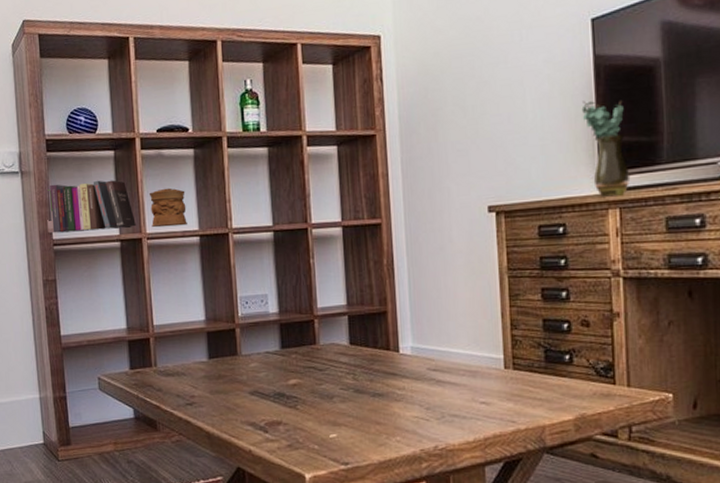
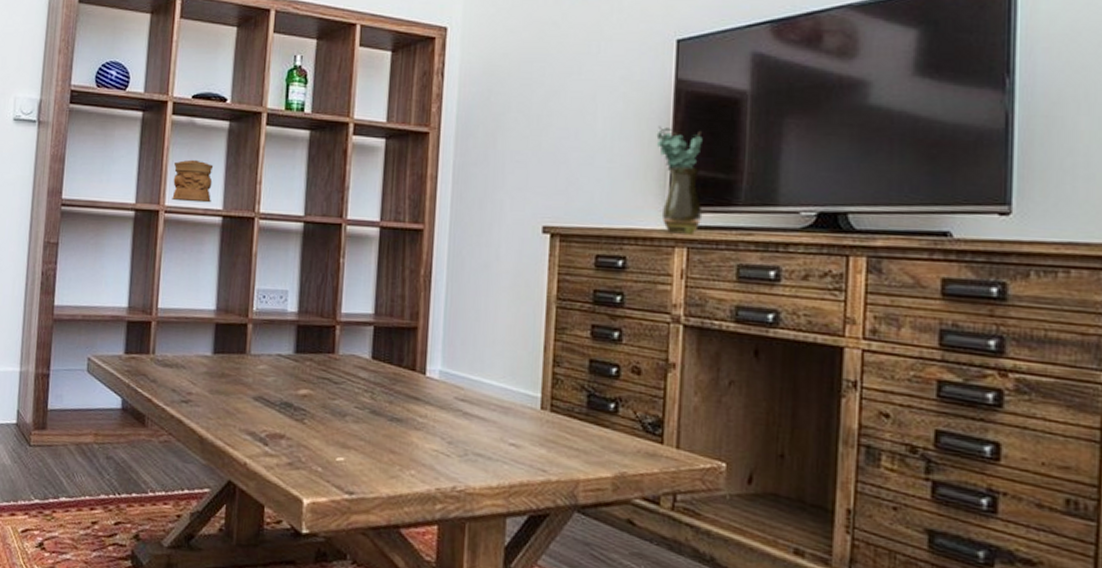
books: present [47,180,136,234] -> none [58,139,155,198]

